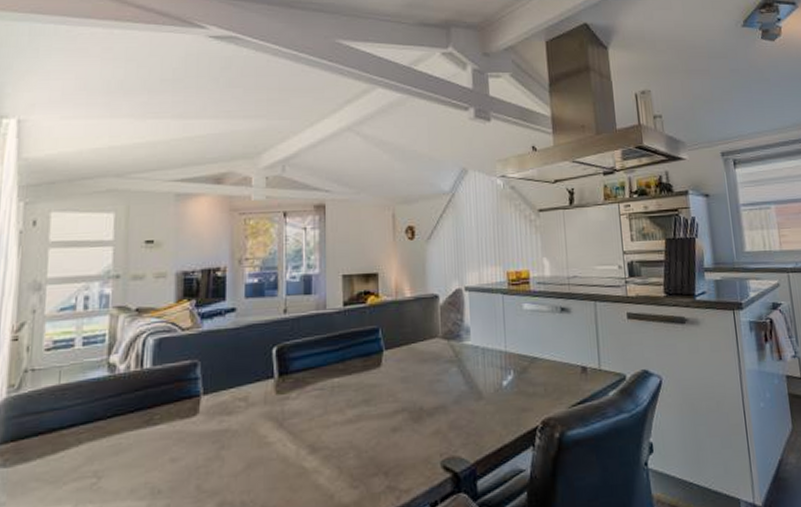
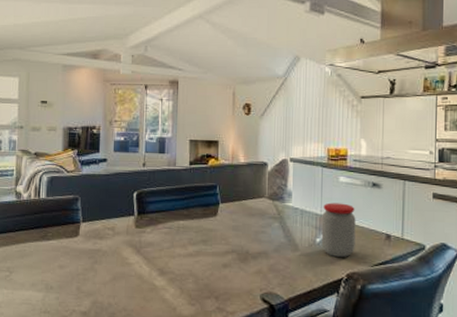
jar: none [507,335,549,401] -> present [321,202,356,257]

